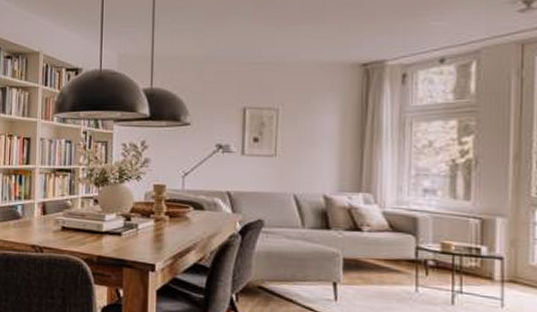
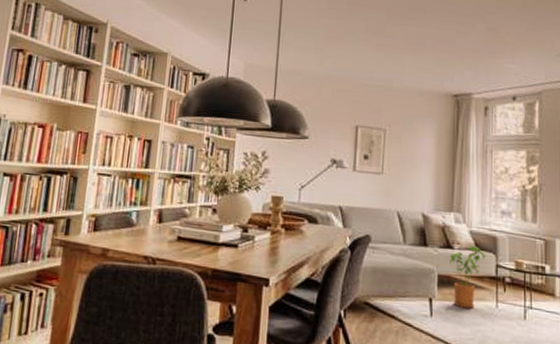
house plant: none [358,227,405,294] -> present [450,245,487,309]

